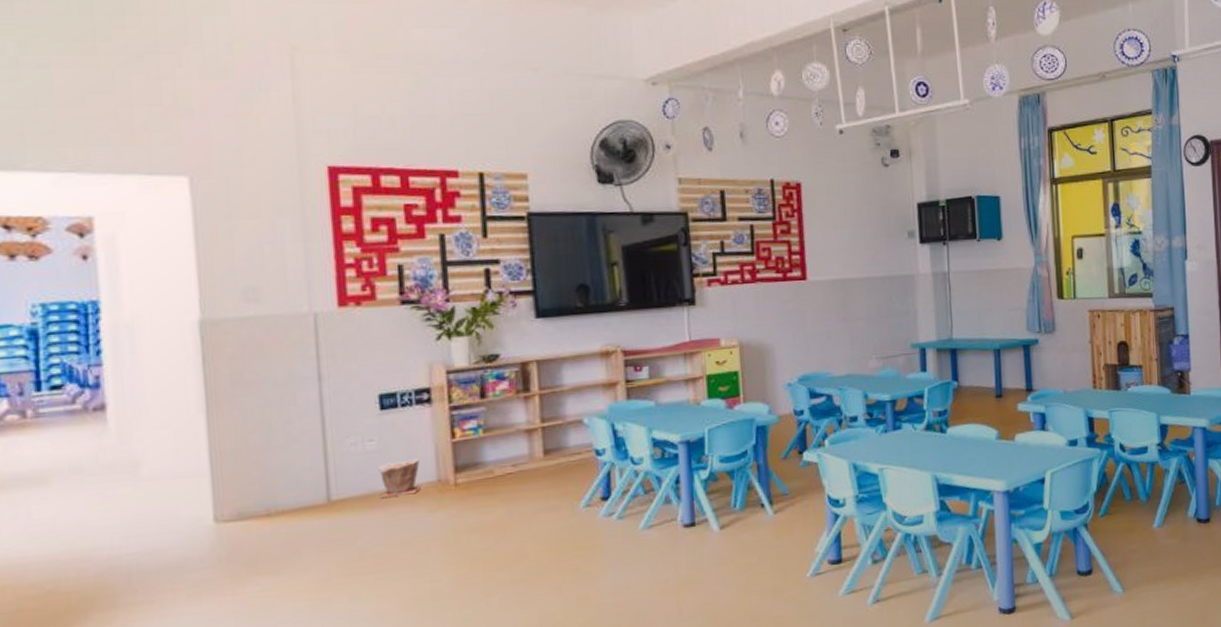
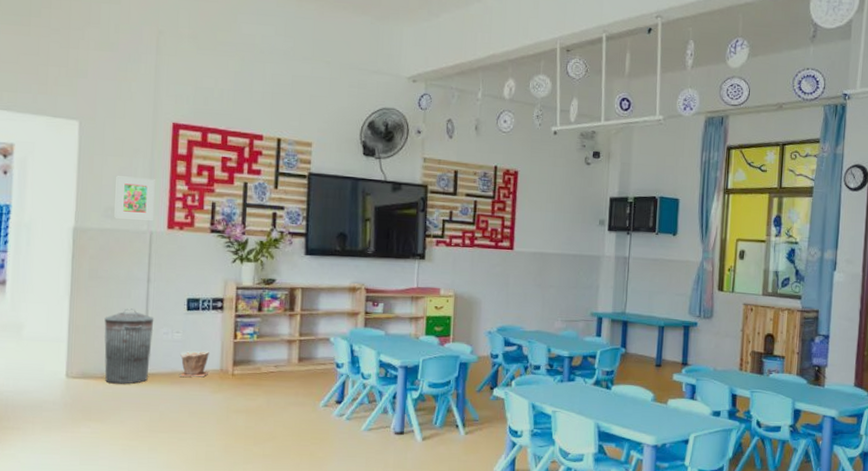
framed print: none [254,243,316,301] -> present [114,176,155,220]
trash can: none [262,418,336,522] -> present [104,308,154,384]

